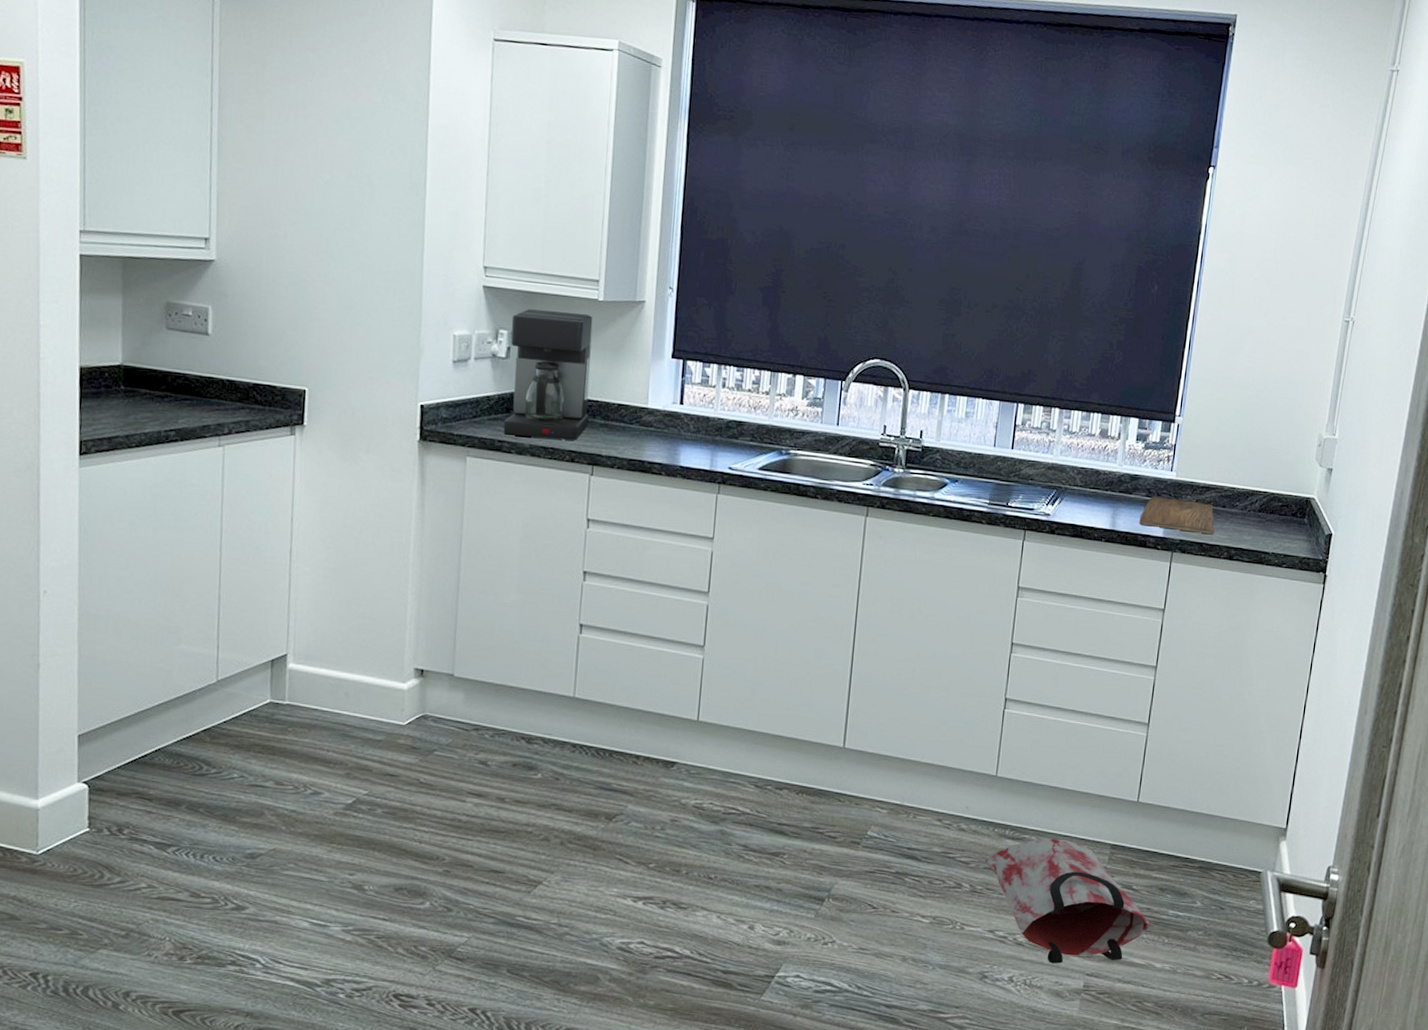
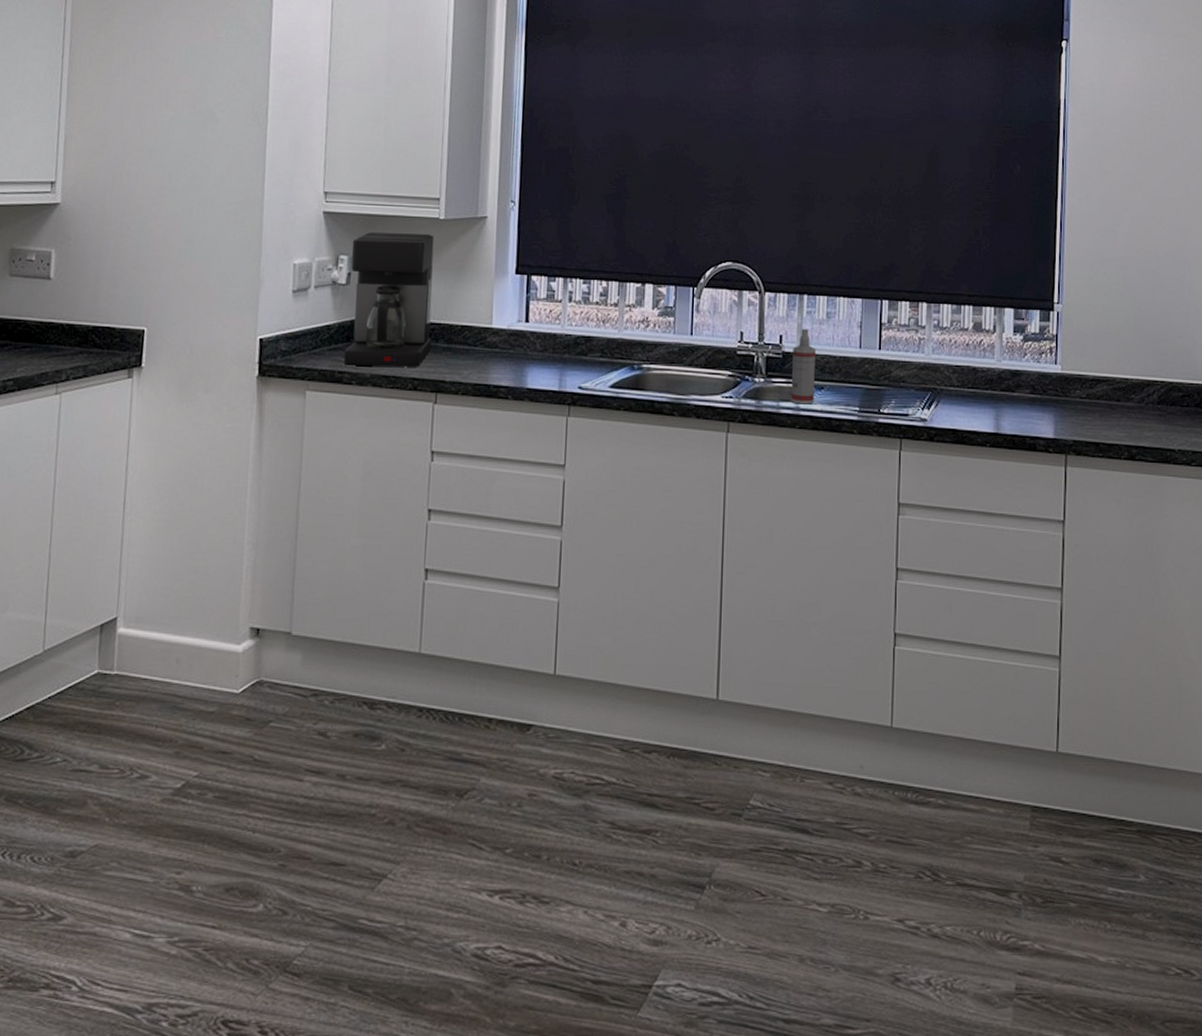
spray bottle: none [926,425,954,495] -> present [790,328,817,405]
bag: present [984,838,1151,964] -> none [886,801,1088,960]
cutting board: present [1139,495,1215,535] -> none [1026,392,1111,433]

